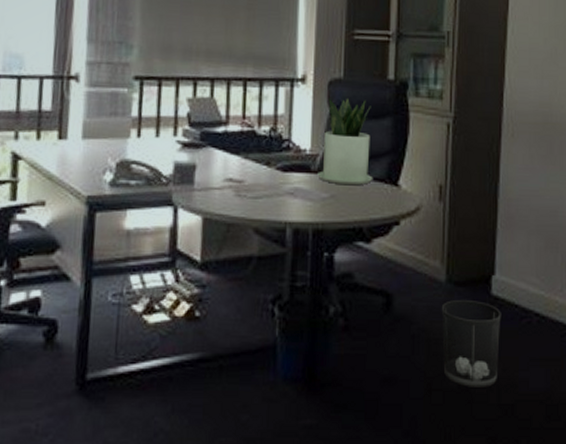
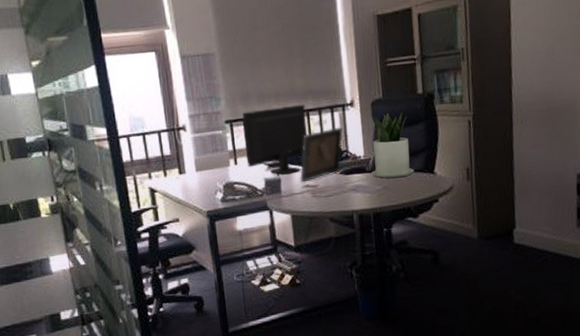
monitor: none [154,68,243,160] -> present [242,104,308,175]
picture frame: none [223,106,288,174] -> present [300,127,344,182]
waste bin: present [441,300,501,389] -> none [476,249,523,310]

